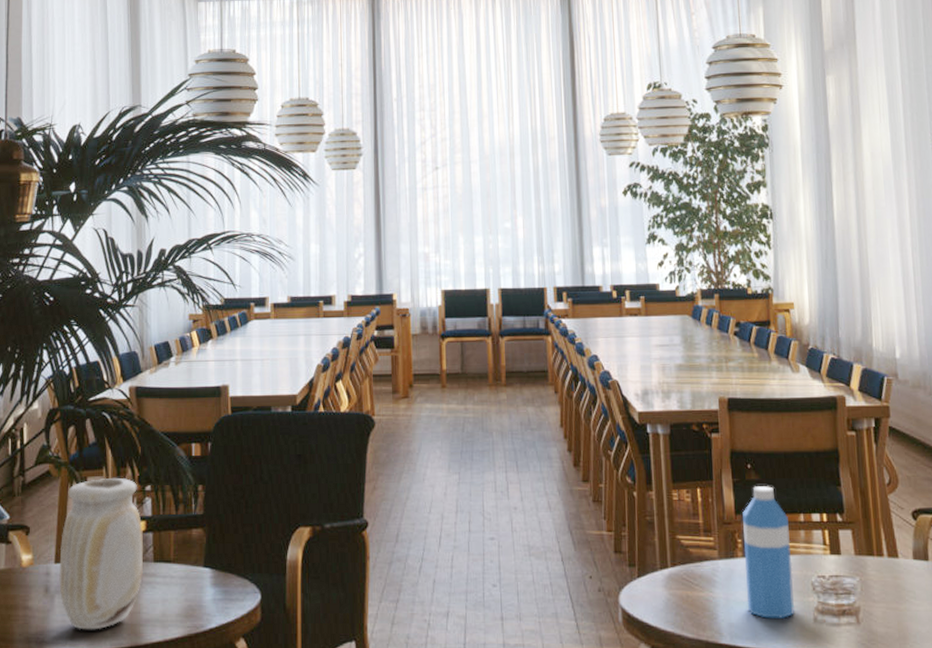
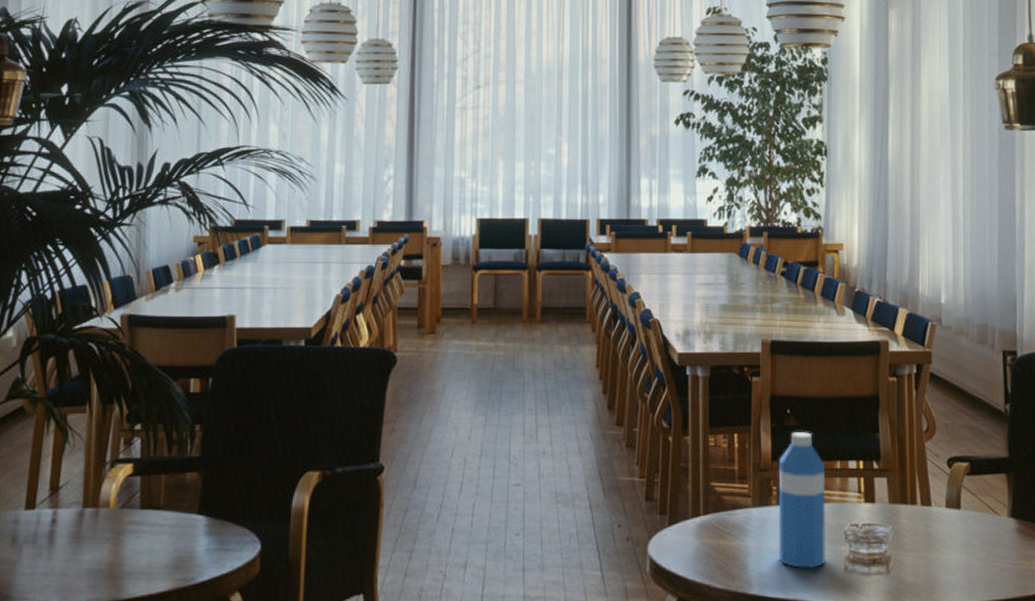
vase: present [59,477,144,630] -> none [29,415,130,584]

